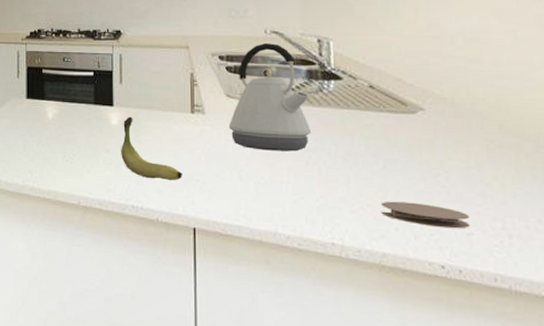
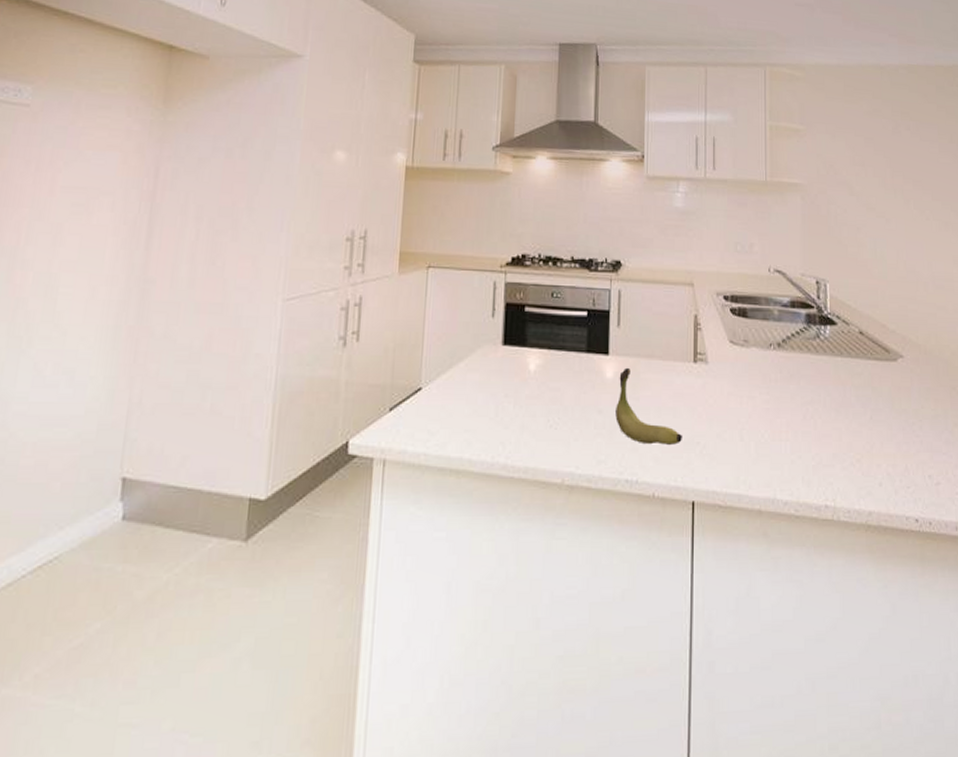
kettle: present [228,42,312,152] -> none [731,282,809,405]
coaster: present [380,201,470,229] -> none [867,454,938,479]

